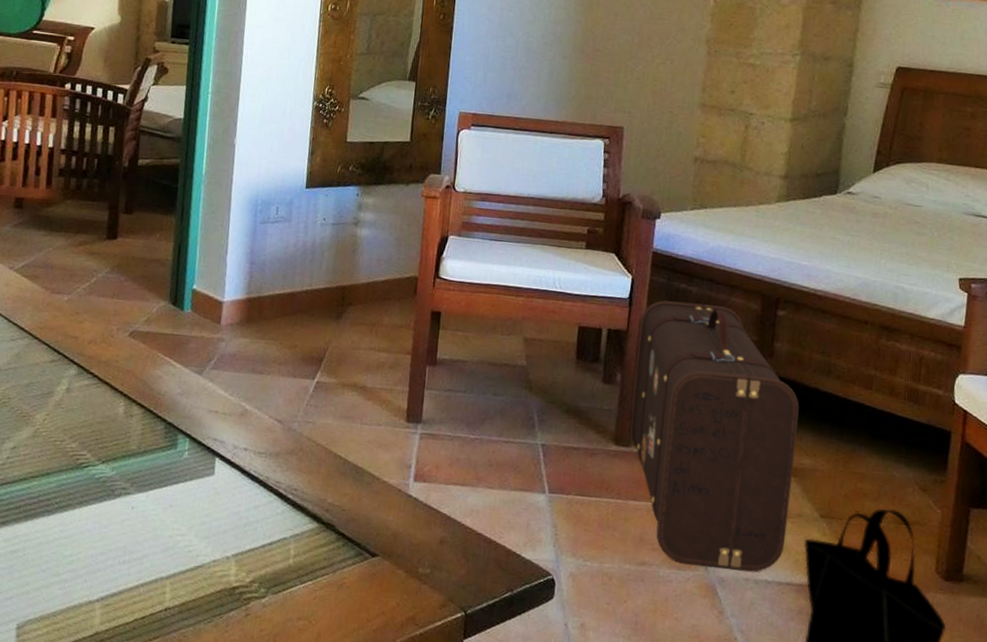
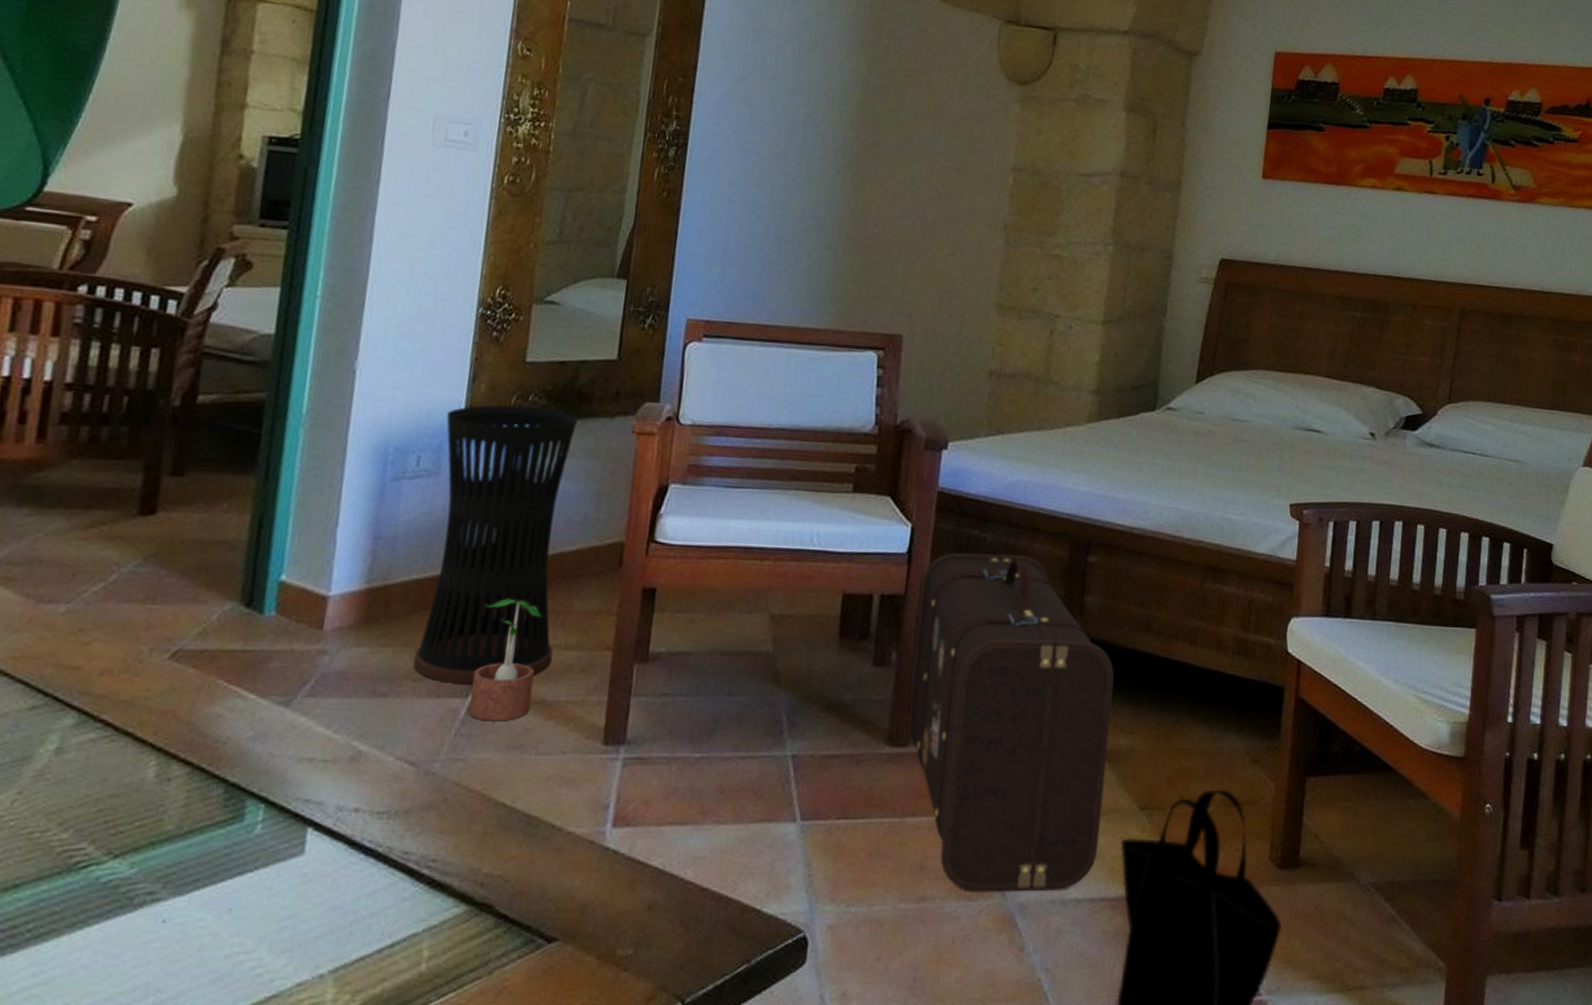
umbrella stand: none [278,172,384,370] -> present [413,405,579,684]
potted plant: none [315,311,365,399] -> present [469,598,546,722]

